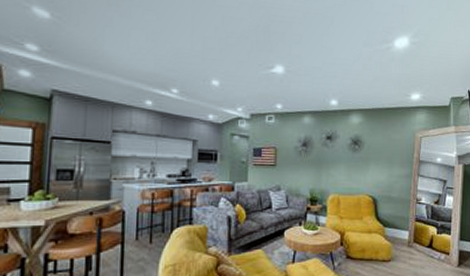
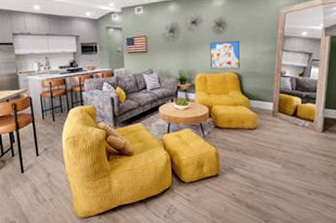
wall art: none [344,161,375,193] -> present [209,41,240,70]

